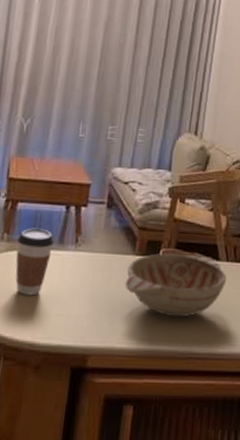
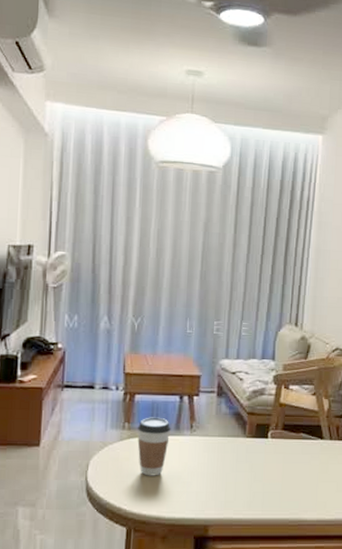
decorative bowl: present [125,253,227,318] -> none [238,435,331,491]

